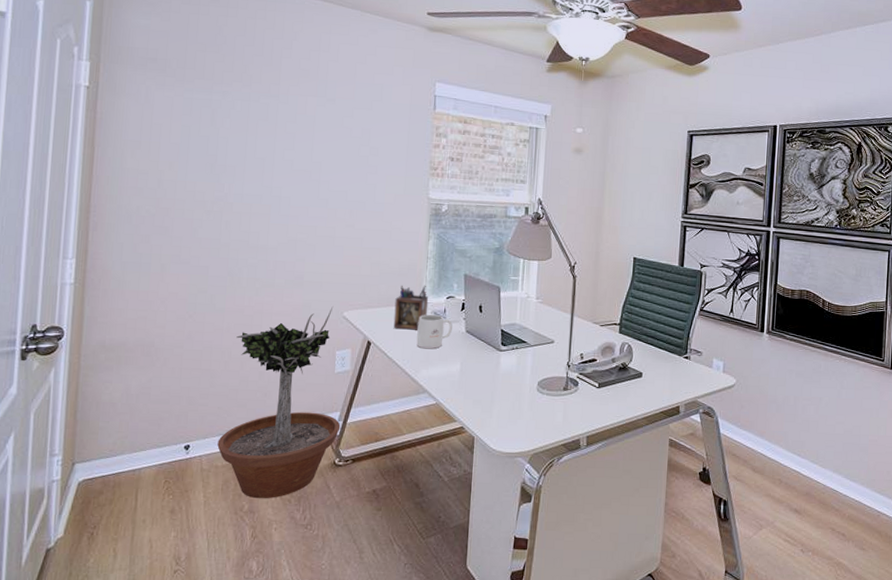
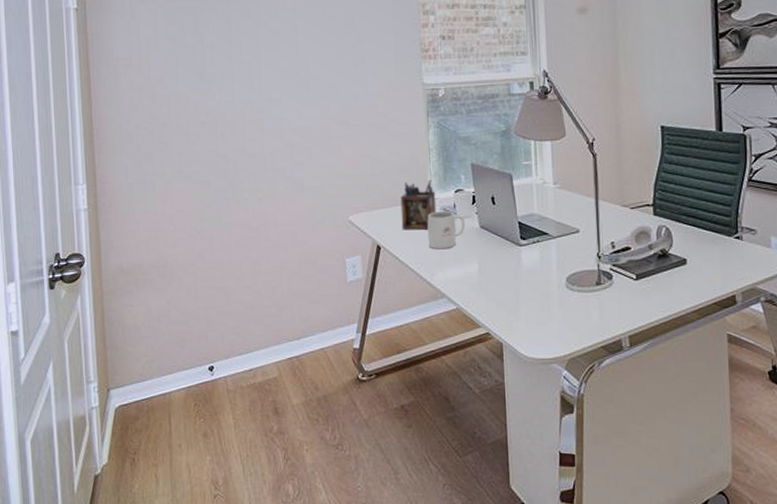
potted tree: present [217,306,341,499] -> none [240,211,360,419]

